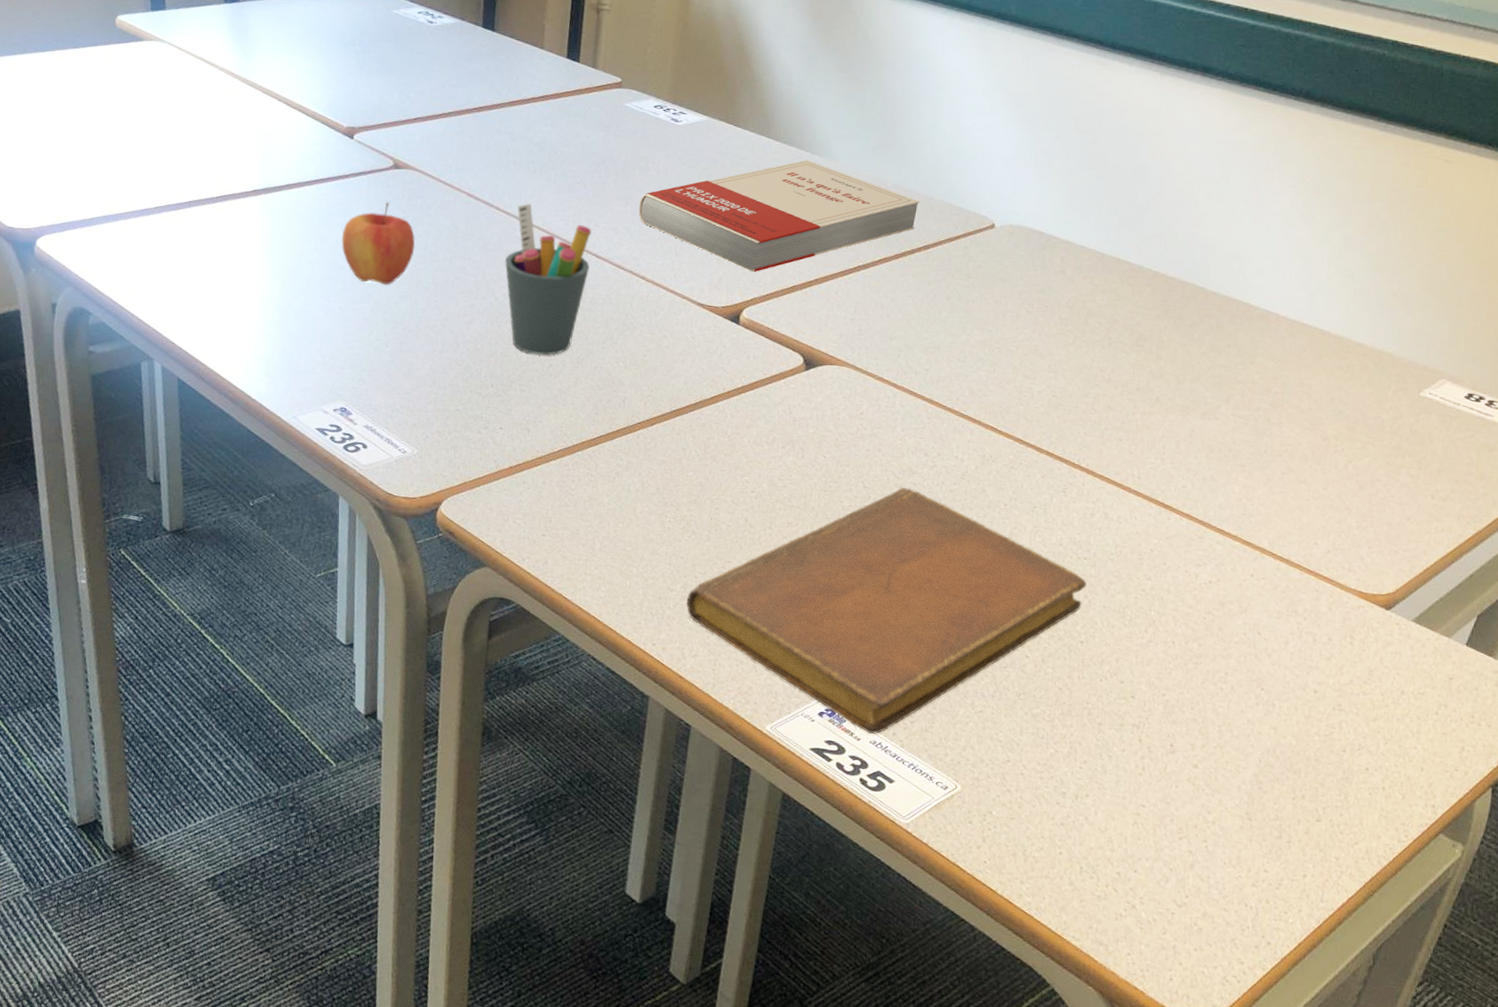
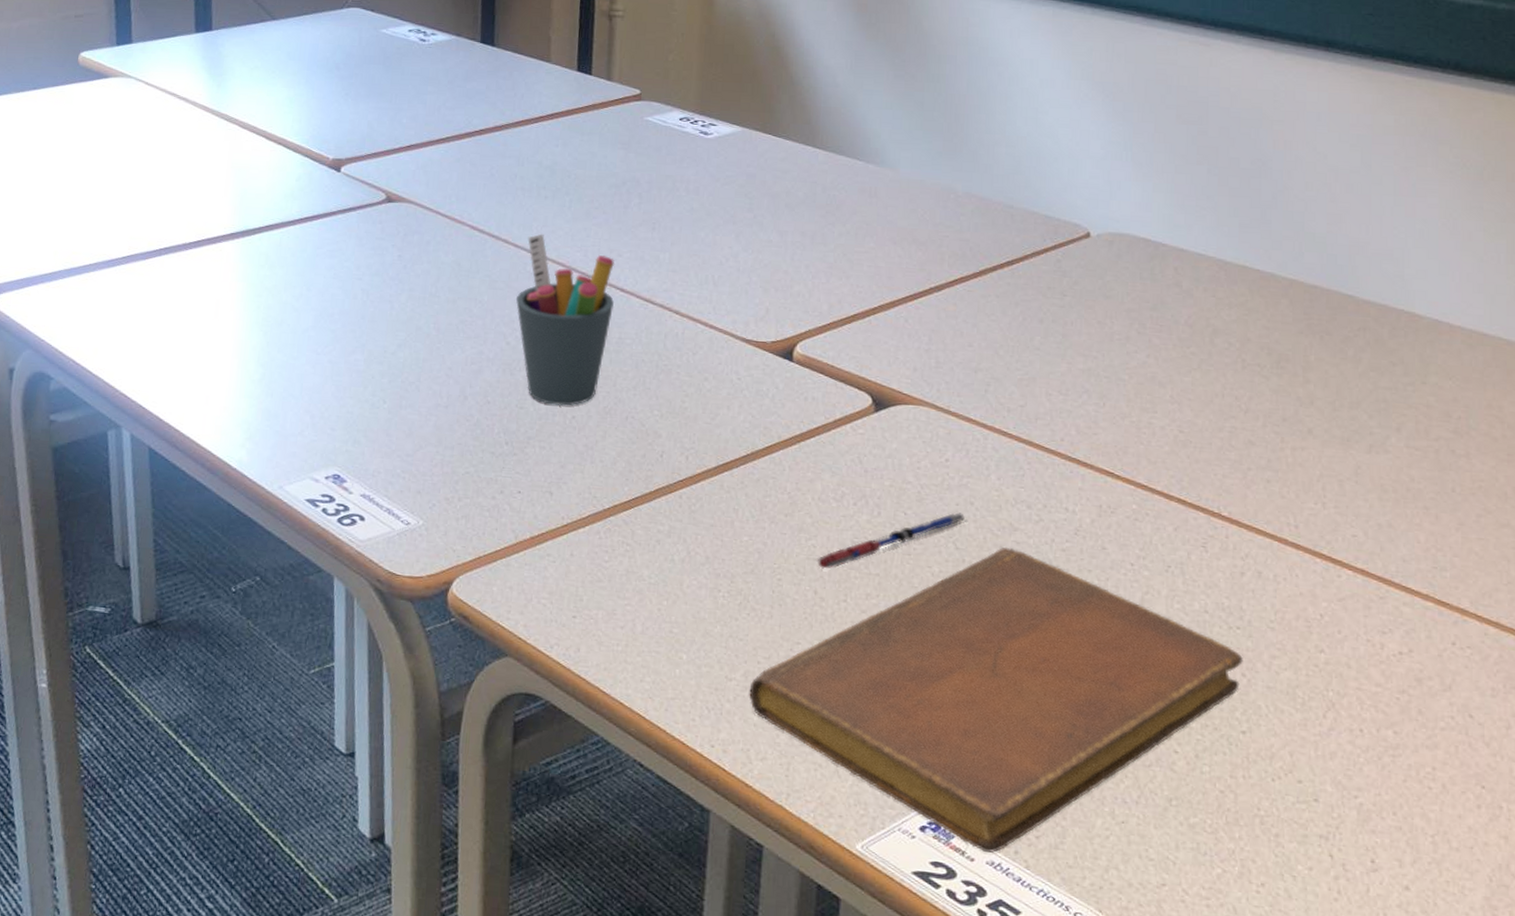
apple: present [341,202,415,285] -> none [330,240,413,333]
book: present [638,160,920,273] -> none [667,170,997,301]
pen: none [748,457,875,501] -> present [815,512,967,569]

